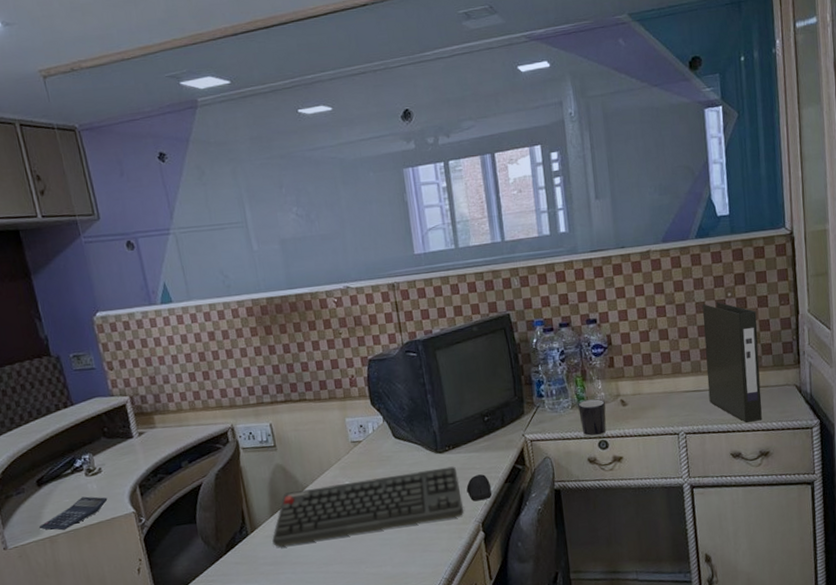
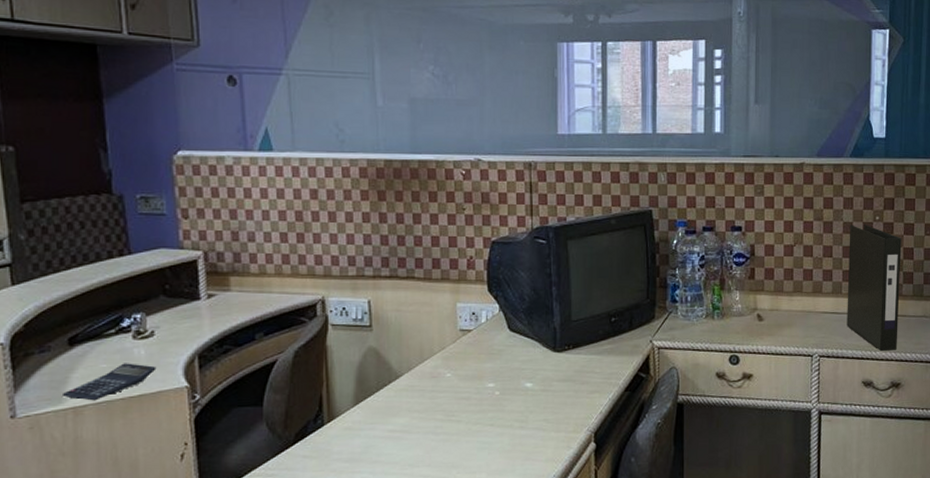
computer keyboard: present [272,466,464,547] -> none [352,368,577,442]
computer mouse: present [466,474,492,502] -> none [582,379,609,409]
mug: present [578,399,607,438] -> none [712,311,742,351]

